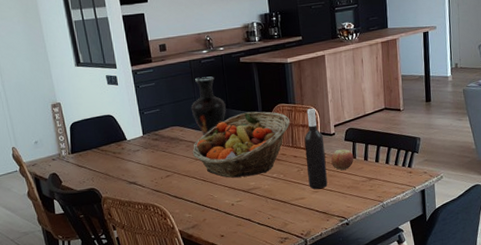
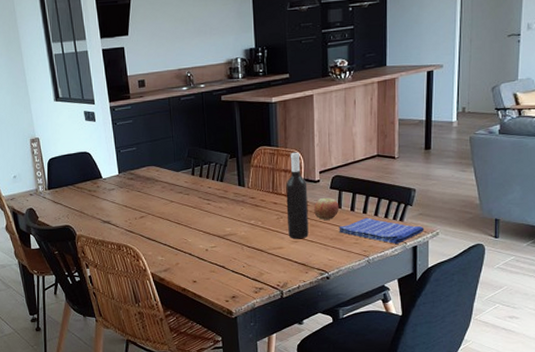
vase: present [191,76,226,135] -> none [168,115,204,177]
fruit basket: present [192,111,290,178] -> none [167,153,271,222]
dish towel: none [354,165,430,189] -> present [339,217,425,245]

